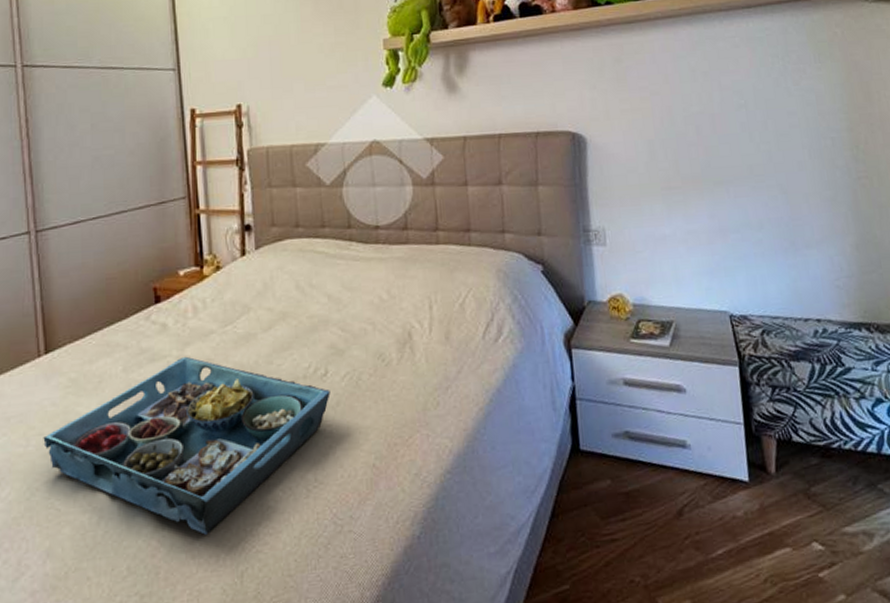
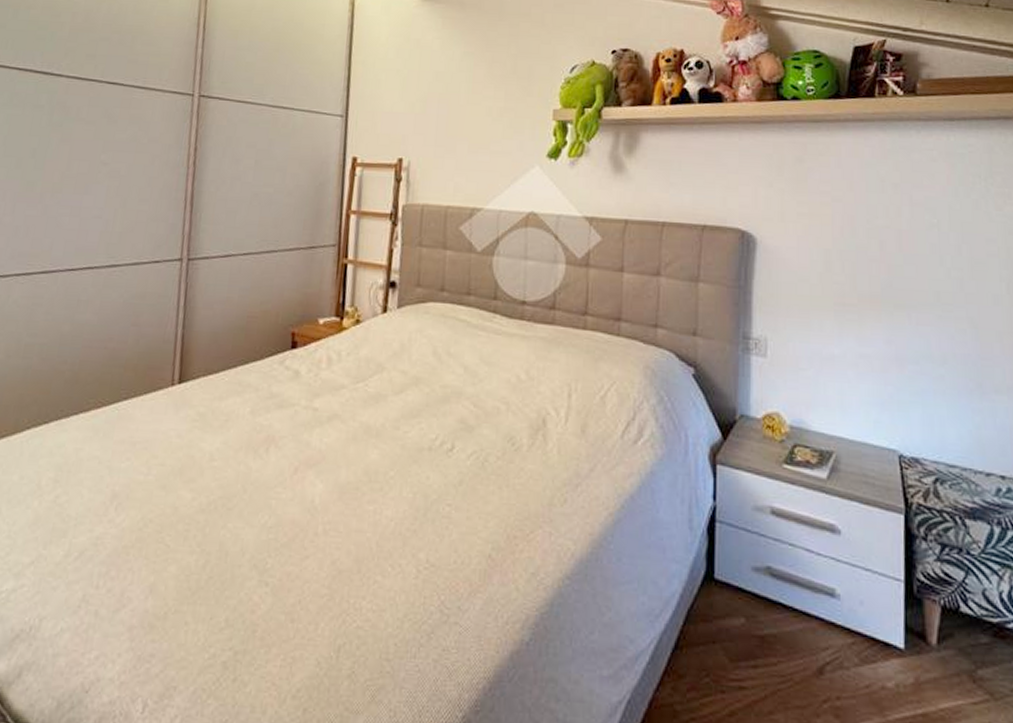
serving tray: present [43,356,330,535] -> none [163,407,454,599]

